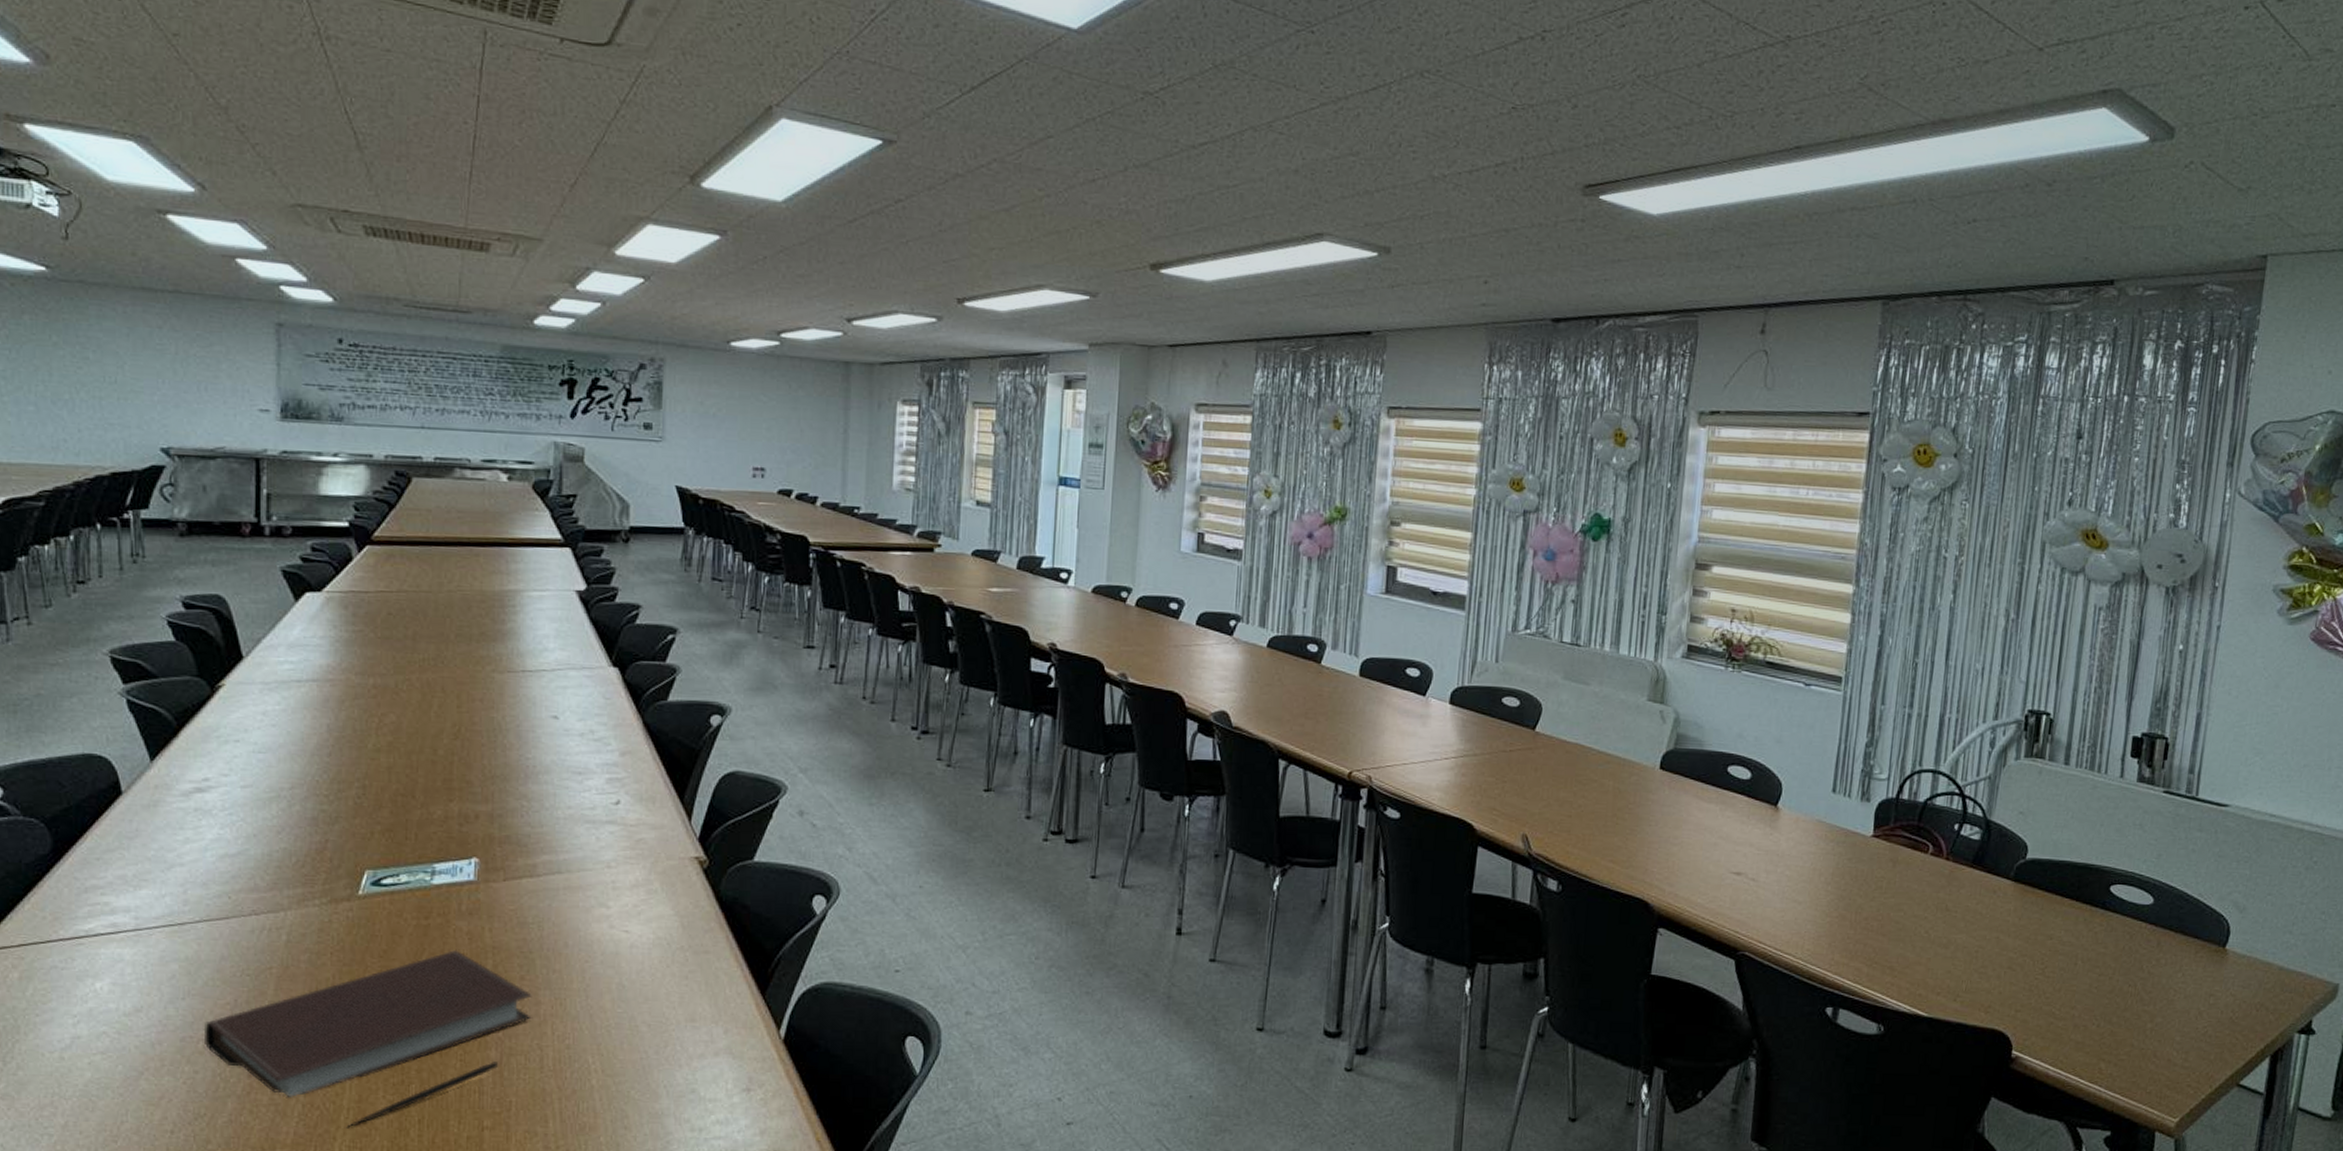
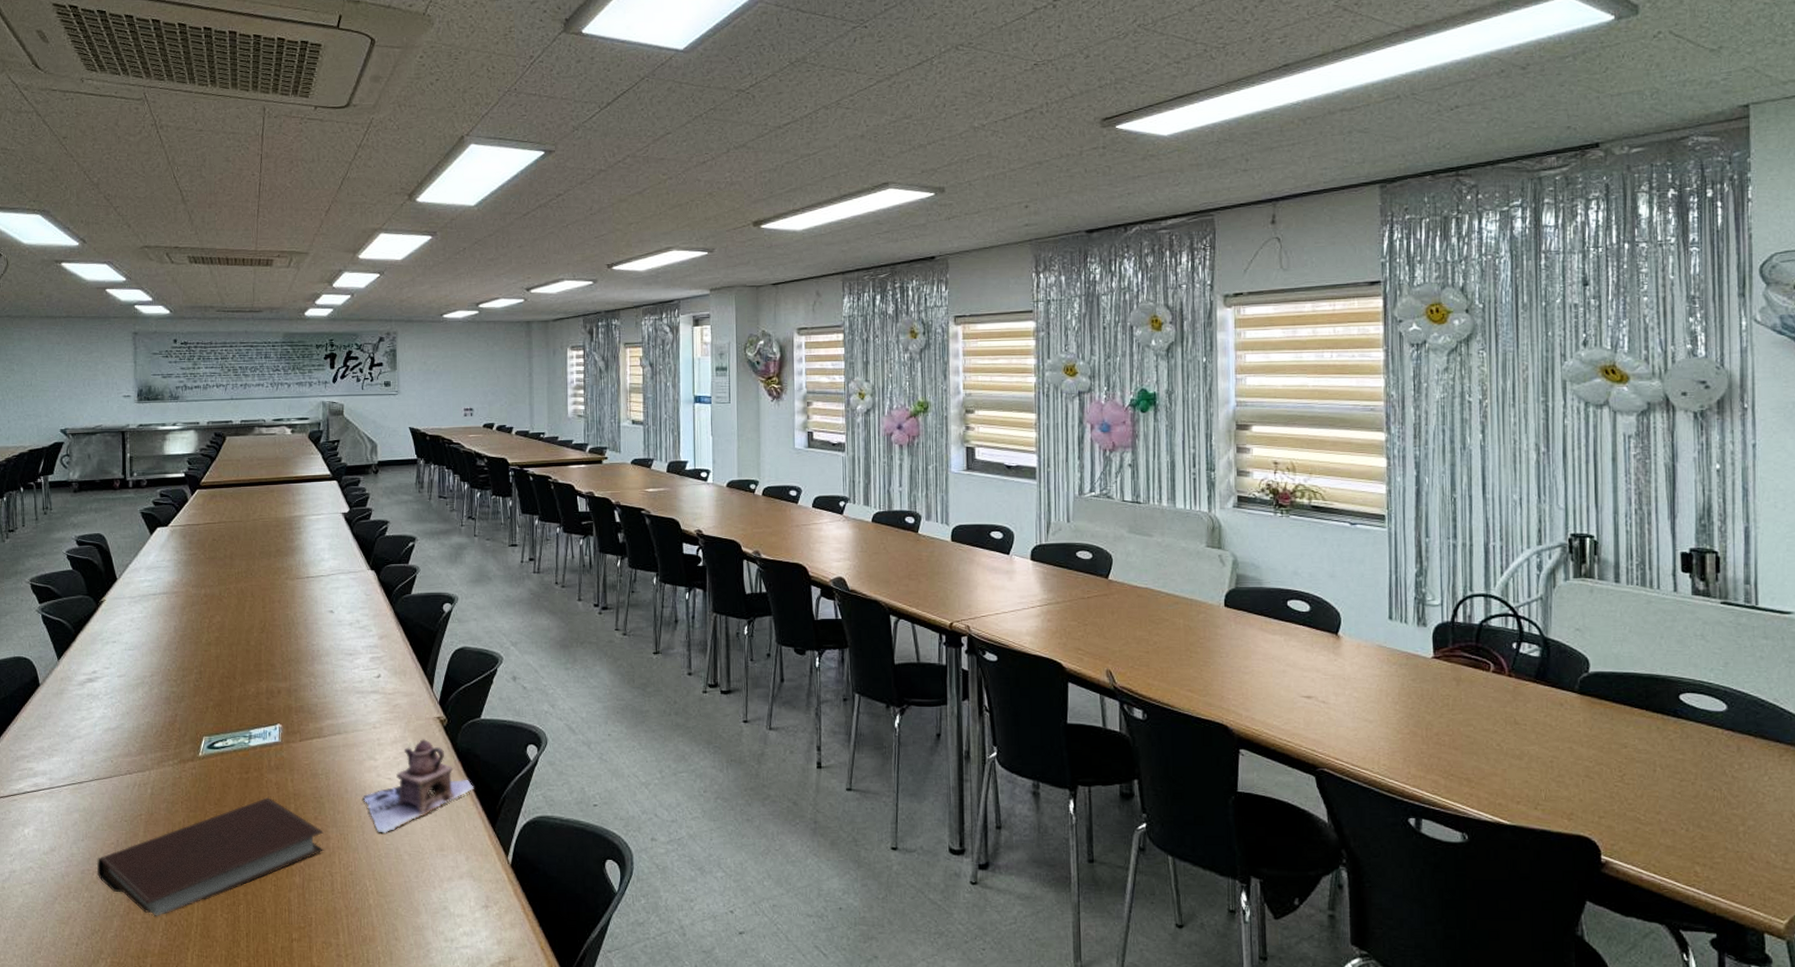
pen: present [346,1062,499,1128] -> none [196,886,302,941]
teapot: none [588,883,740,1000] -> present [362,739,474,835]

